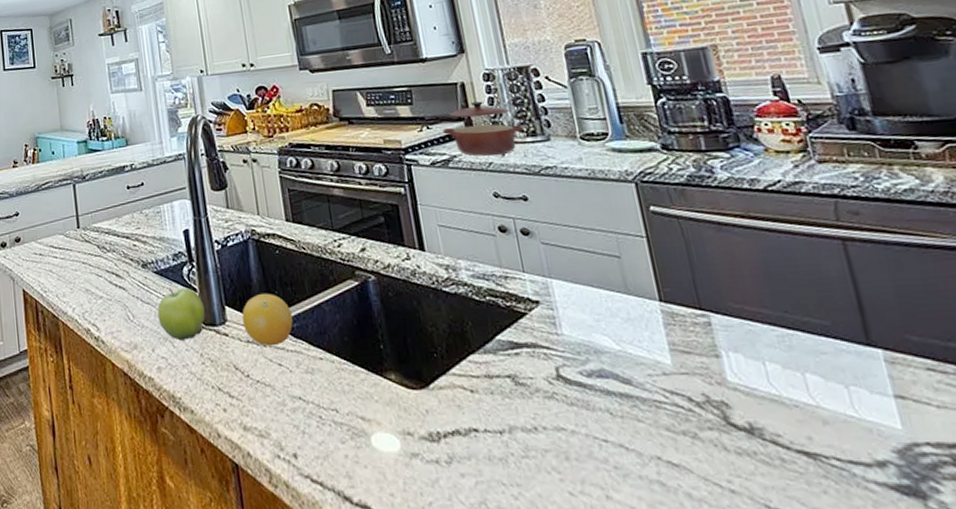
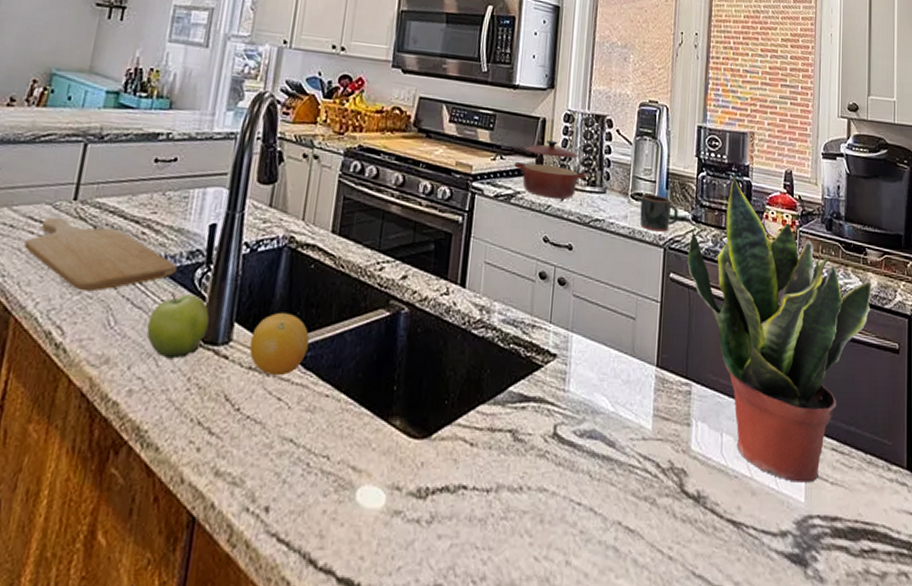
chopping board: none [53,242,169,296] -> present [24,216,178,292]
mug: none [592,131,644,168] -> present [639,193,678,232]
potted plant: none [664,95,943,408] -> present [687,176,871,483]

